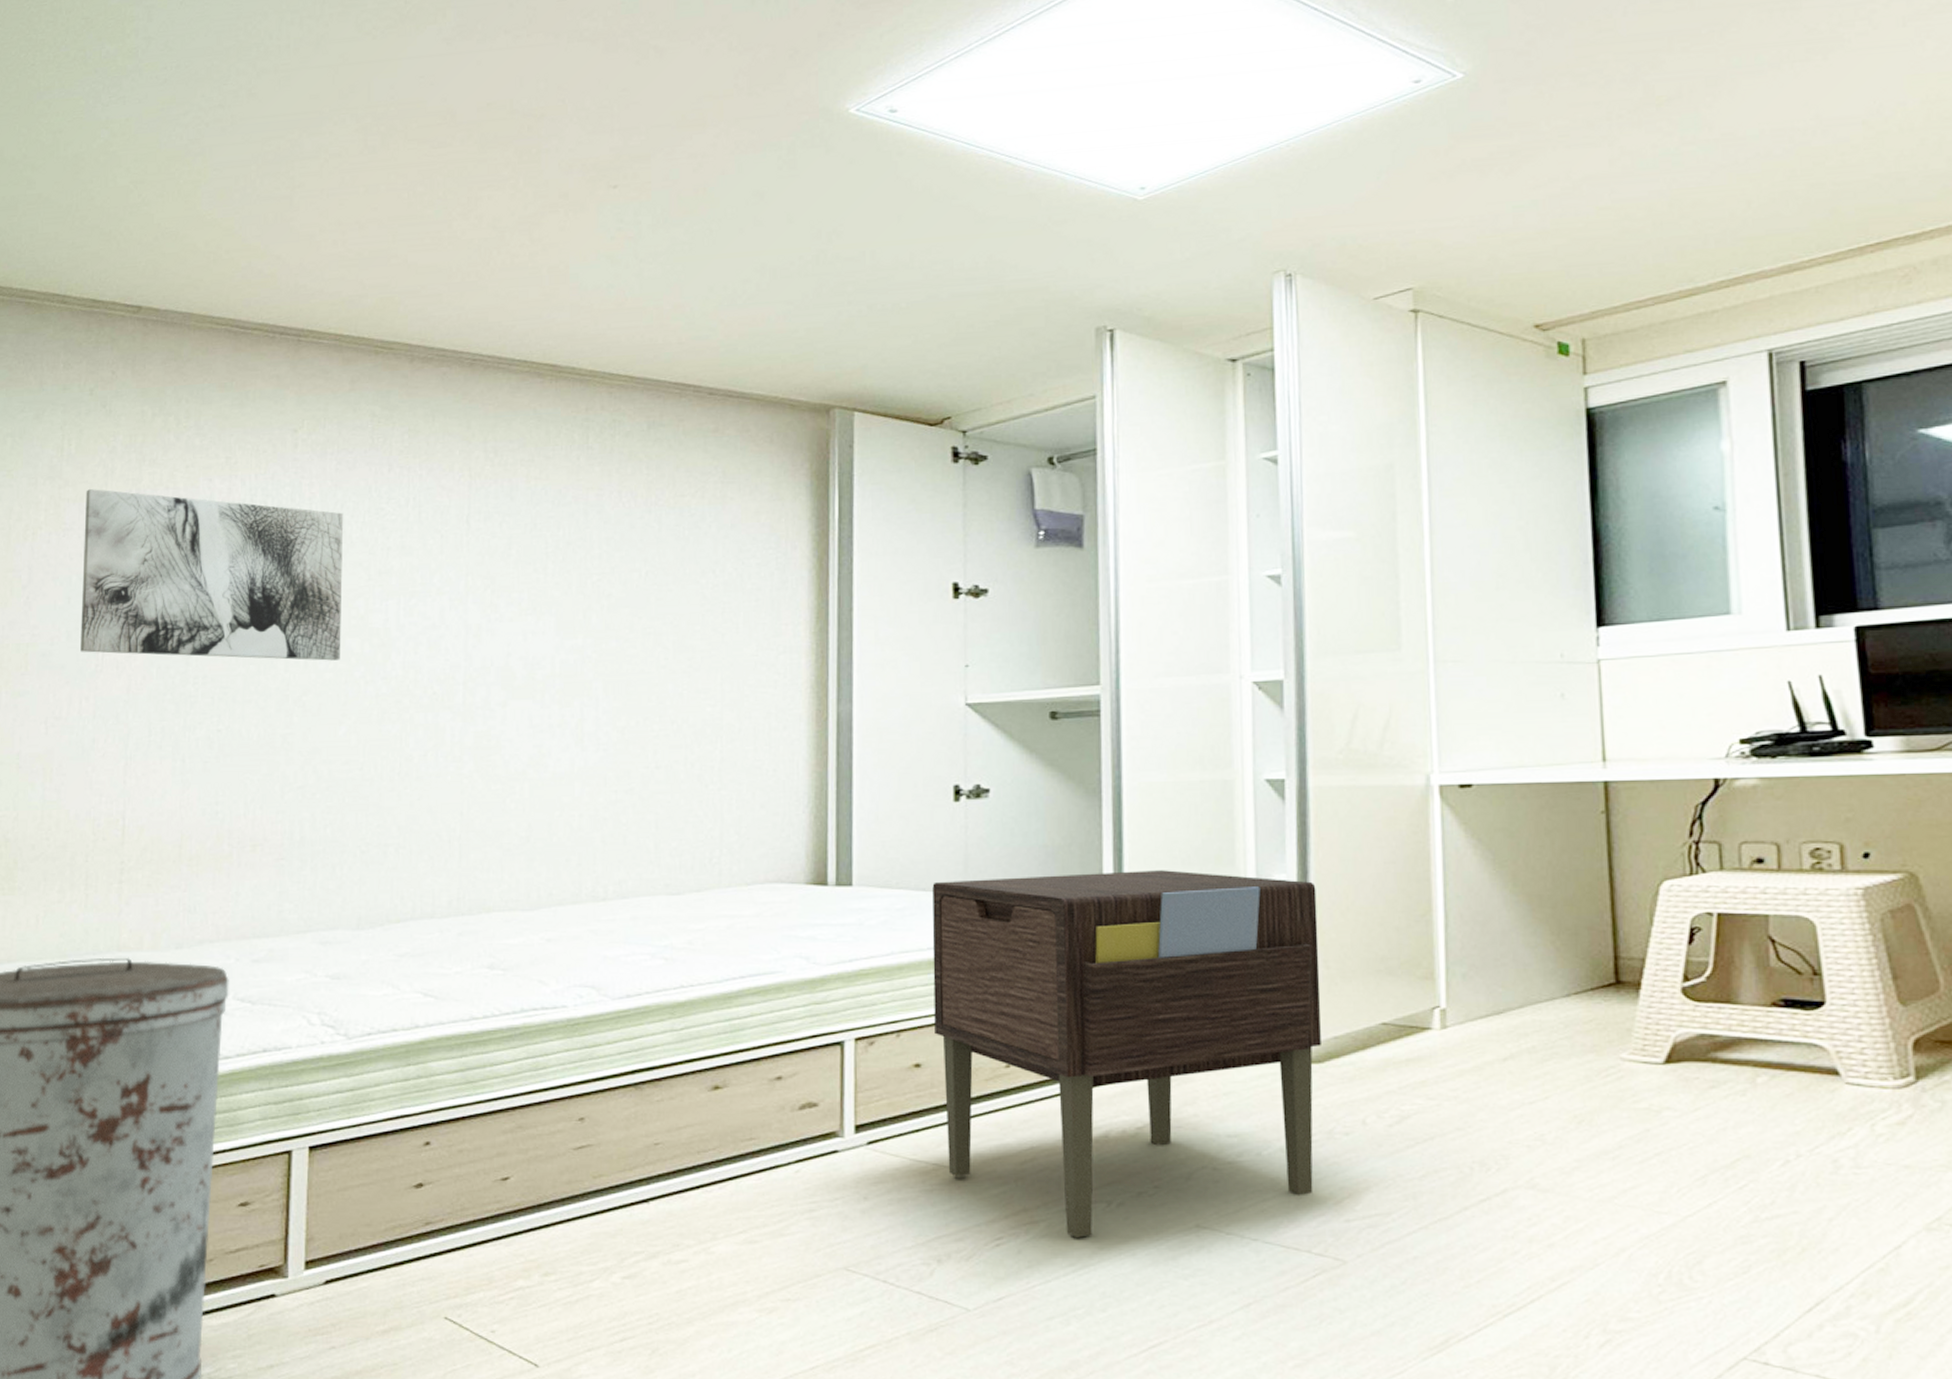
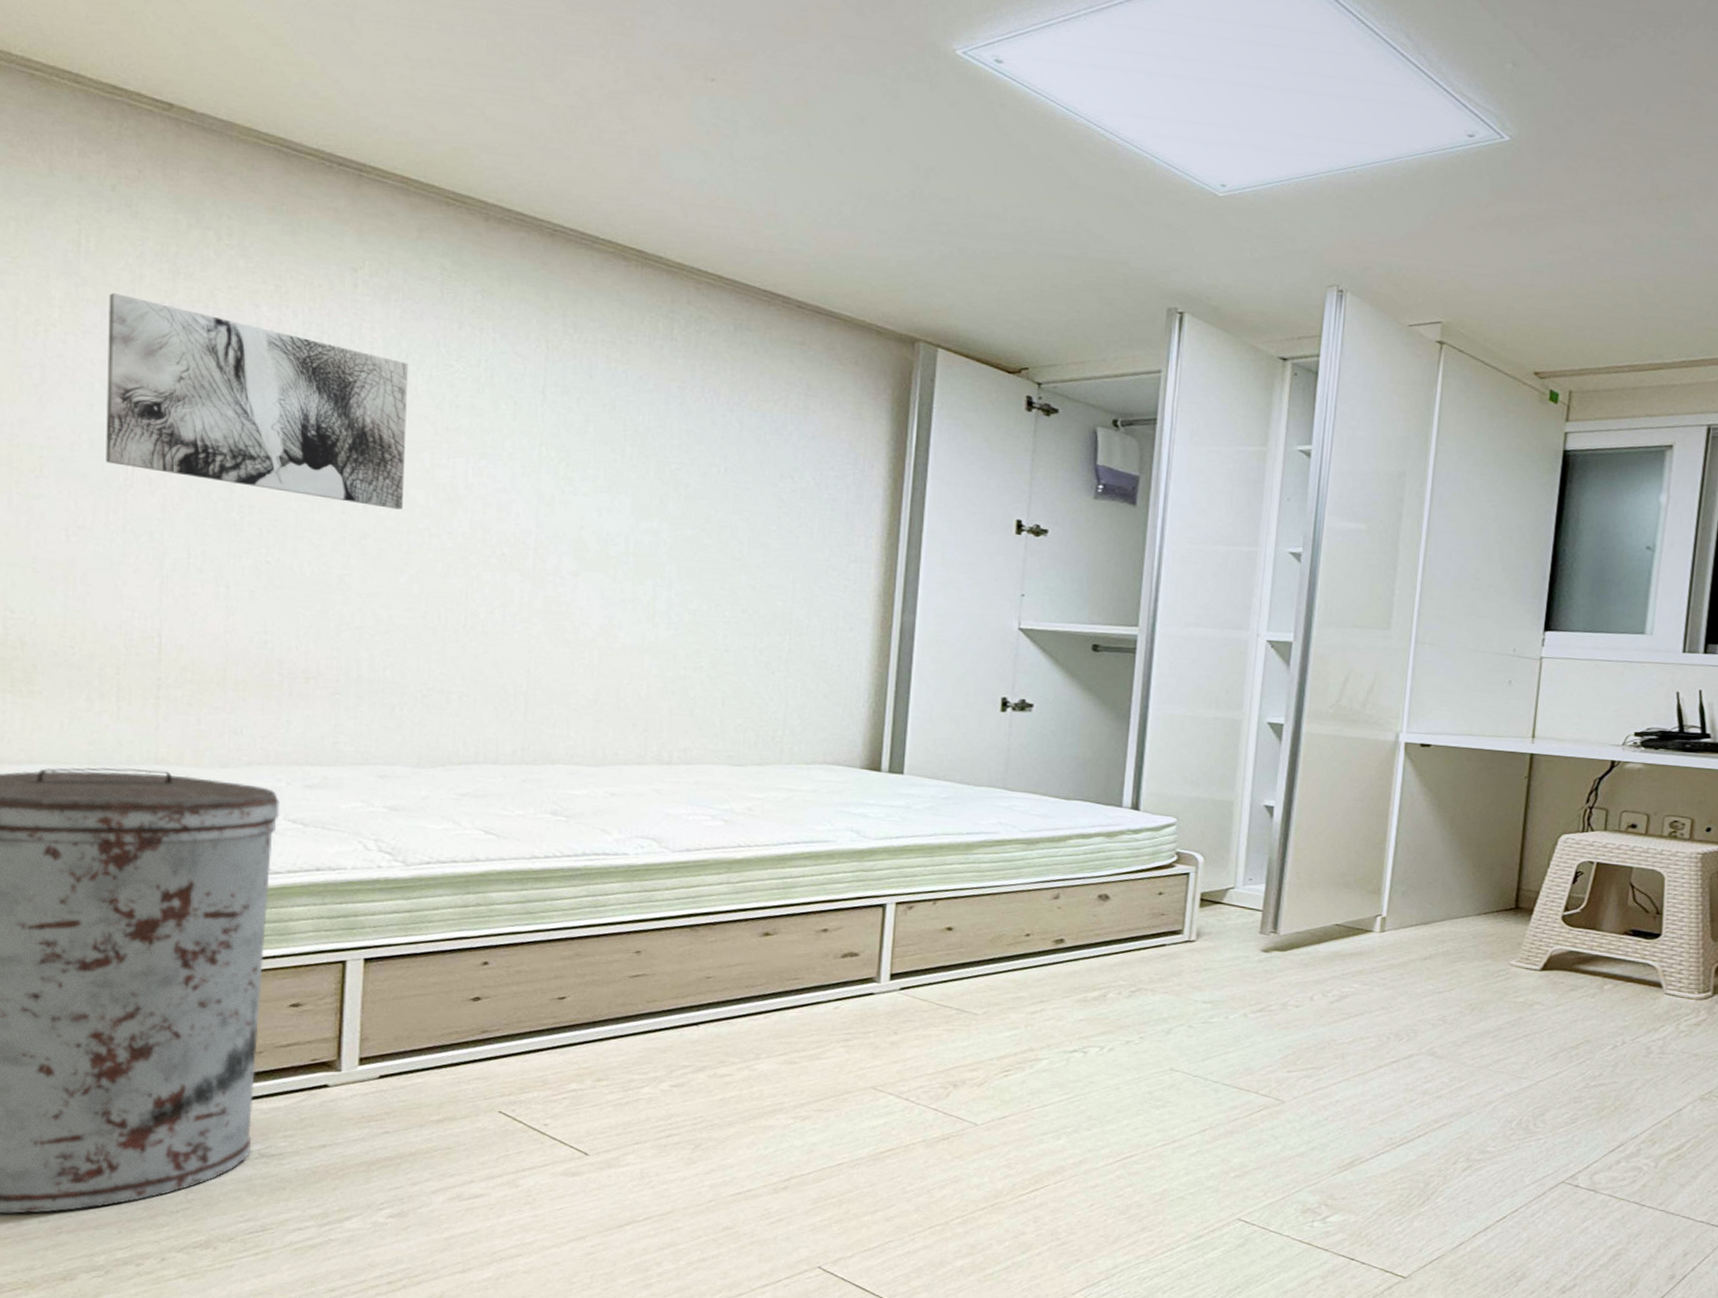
nightstand: present [932,870,1322,1238] -> none [967,778,1298,1073]

